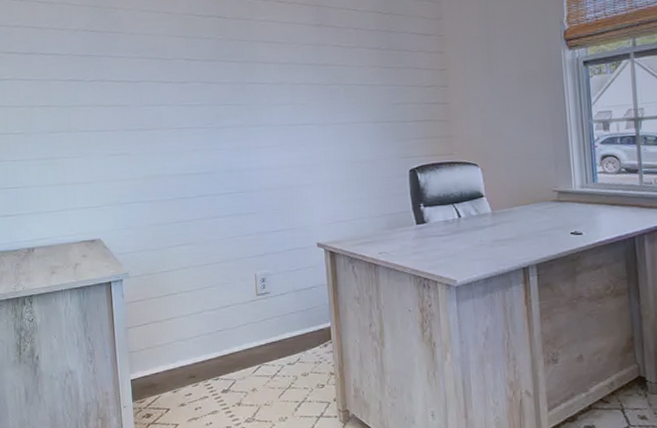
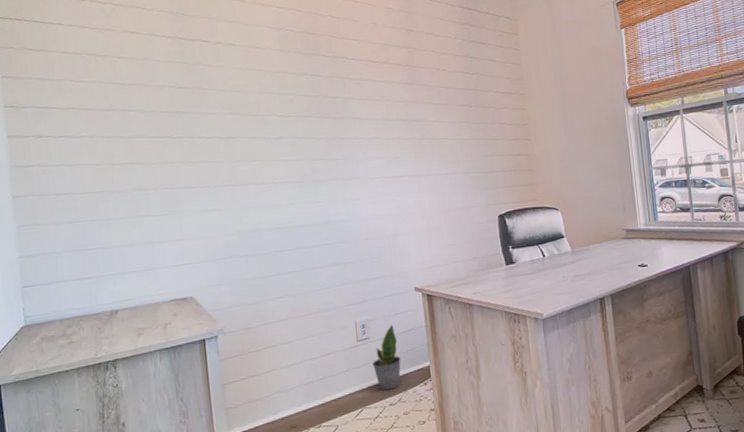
potted plant: none [271,280,301,349] -> present [372,324,401,391]

